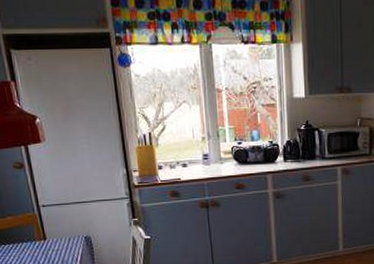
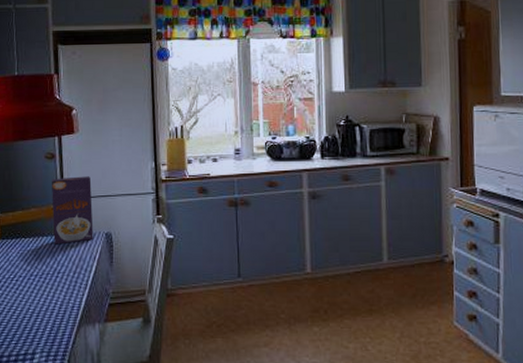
cereal box: none [23,184,73,249] -> present [51,176,93,245]

